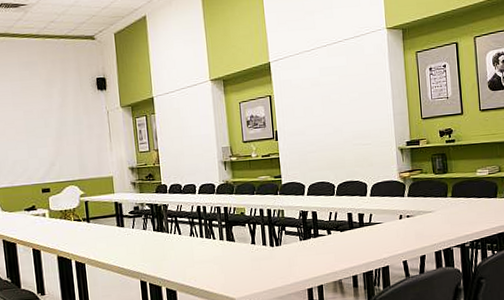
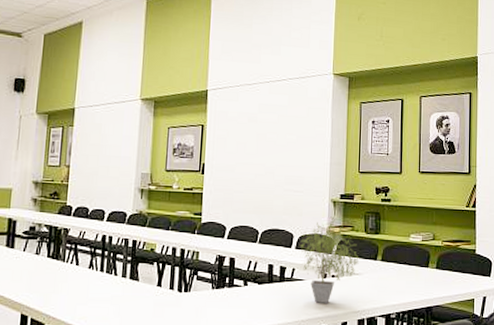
potted plant: none [373,163,431,242] -> present [299,216,360,303]

